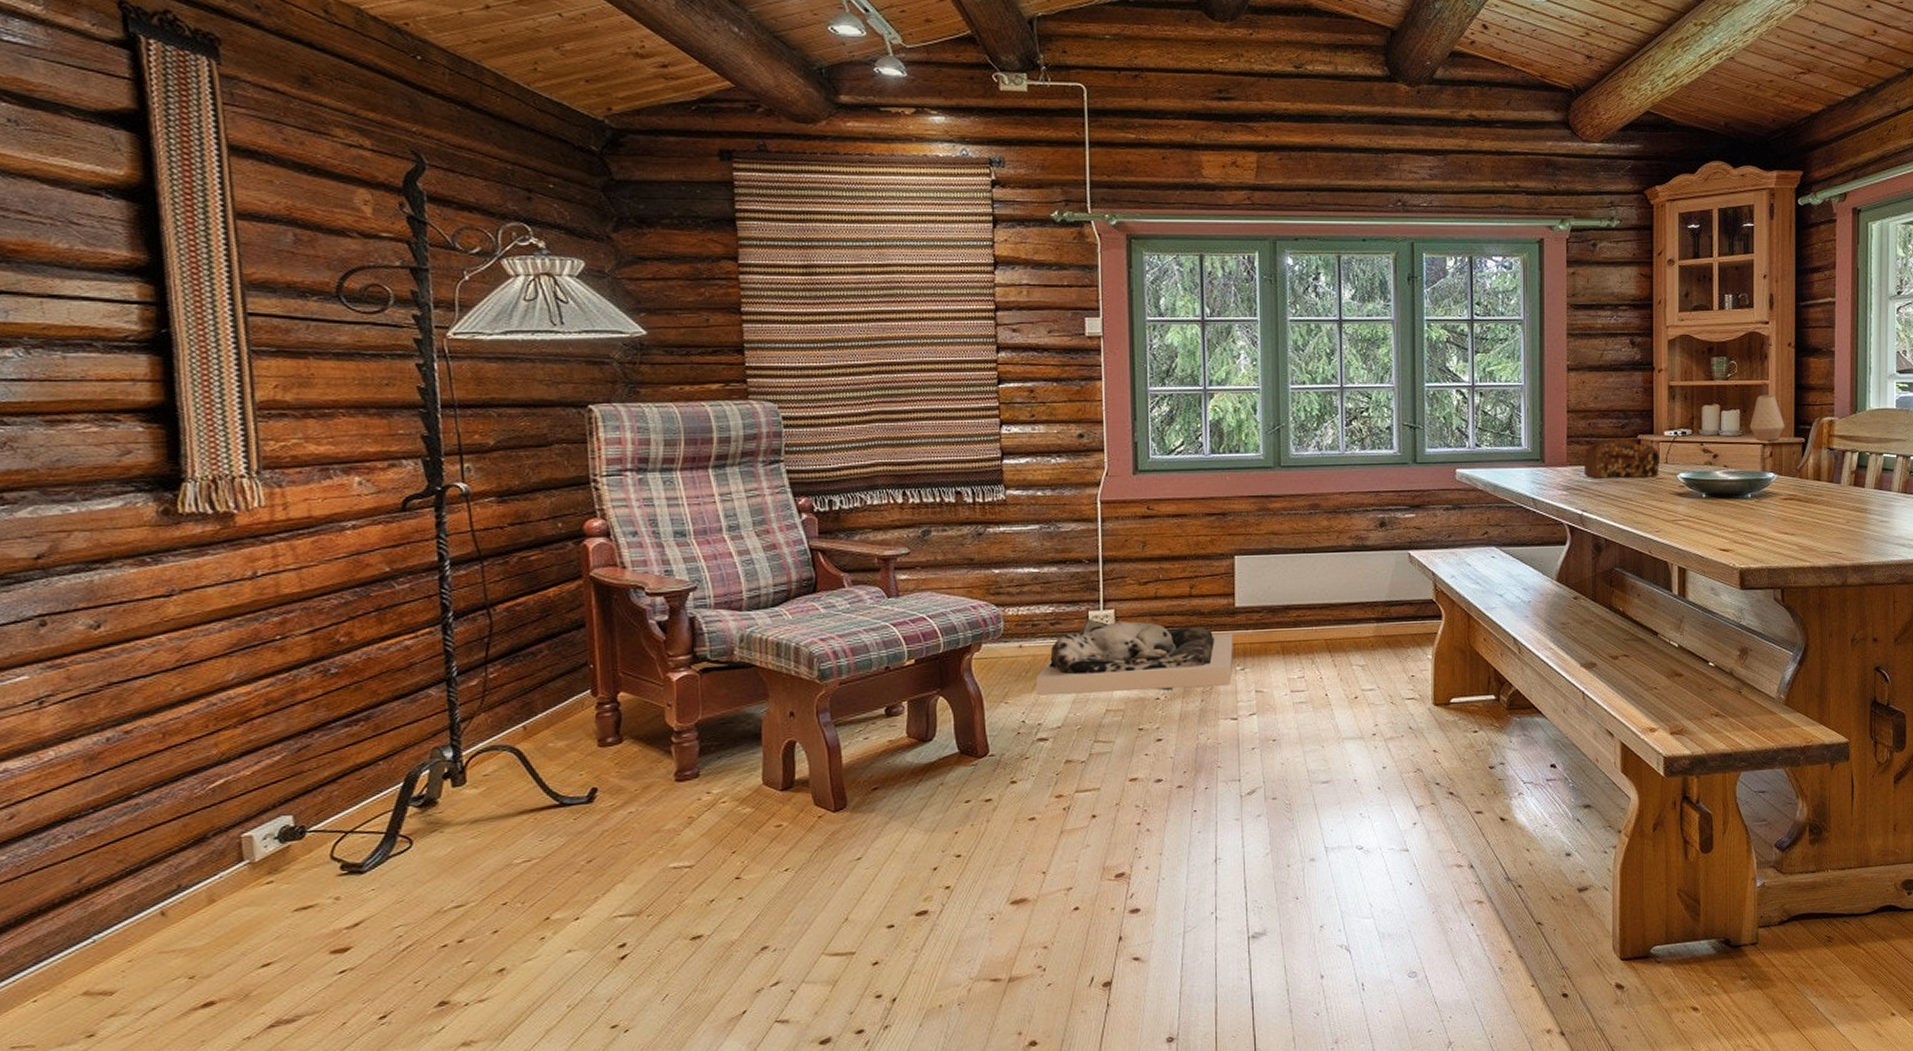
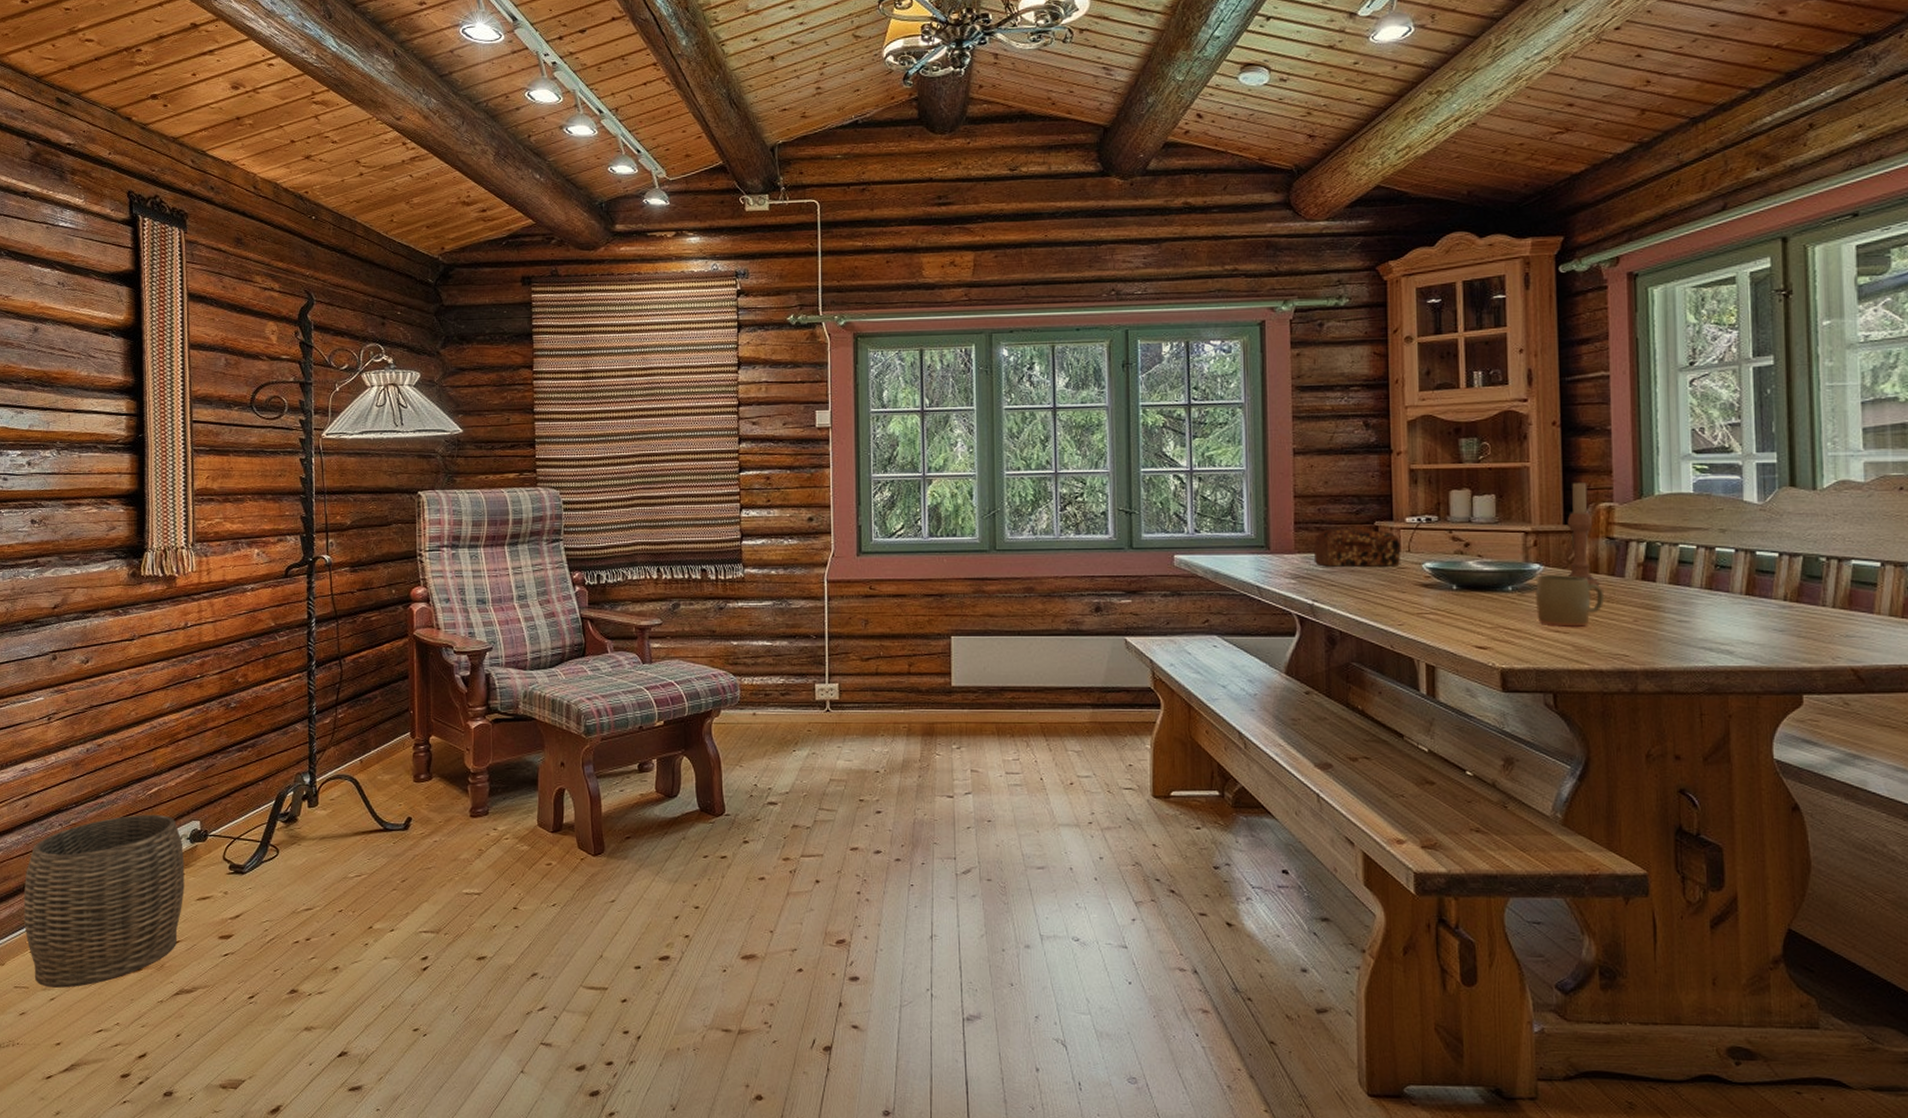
woven basket: none [16,812,275,1041] -> present [23,815,185,988]
dog bed: present [1036,619,1233,696] -> none [767,691,950,763]
vase: present [1750,394,1785,442] -> none [1508,478,1552,529]
mug: none [1770,482,1825,529] -> present [1536,575,1605,627]
candlestick: none [1797,398,1821,492] -> present [1567,482,1600,586]

